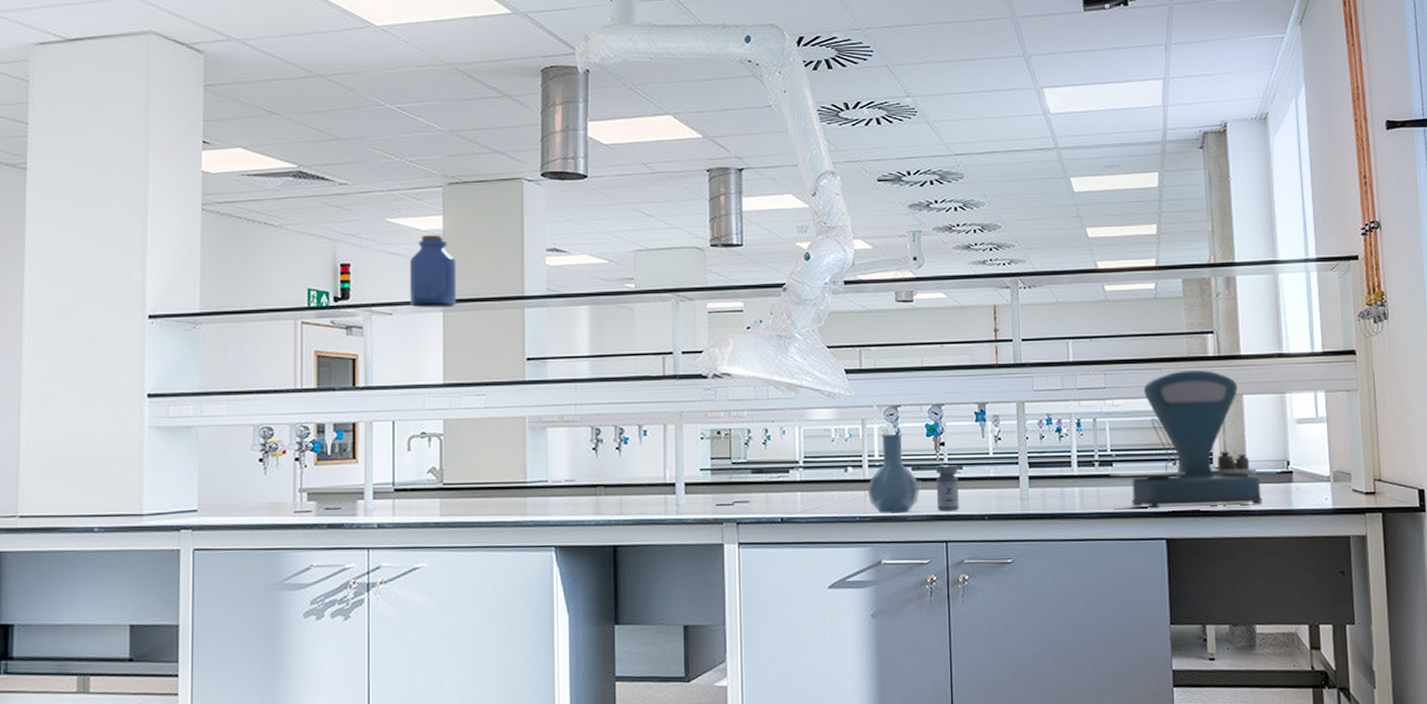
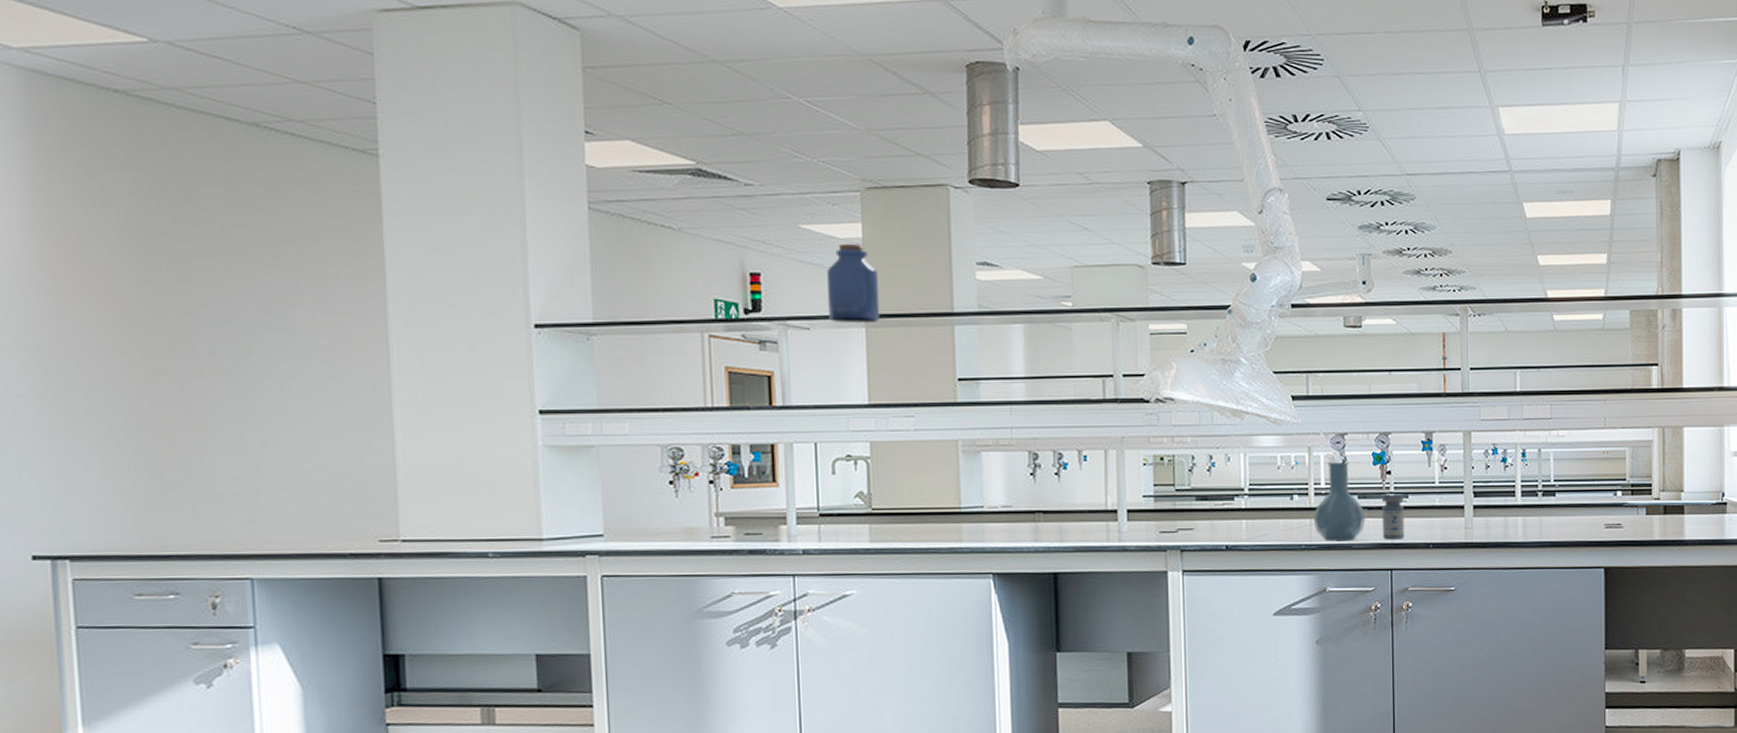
scale: present [1109,370,1263,509] -> none [1552,402,1698,538]

